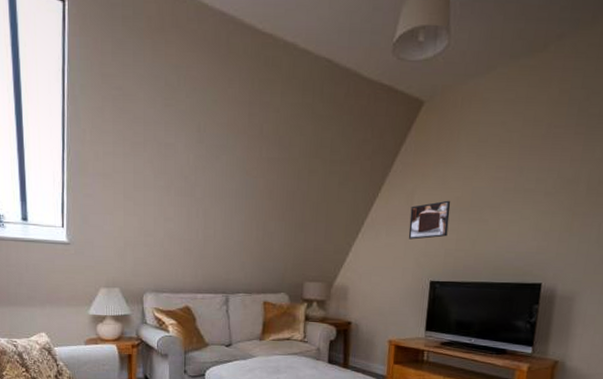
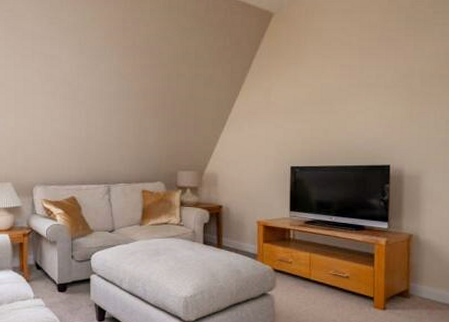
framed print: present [408,200,451,240] -> none [268,95,304,130]

